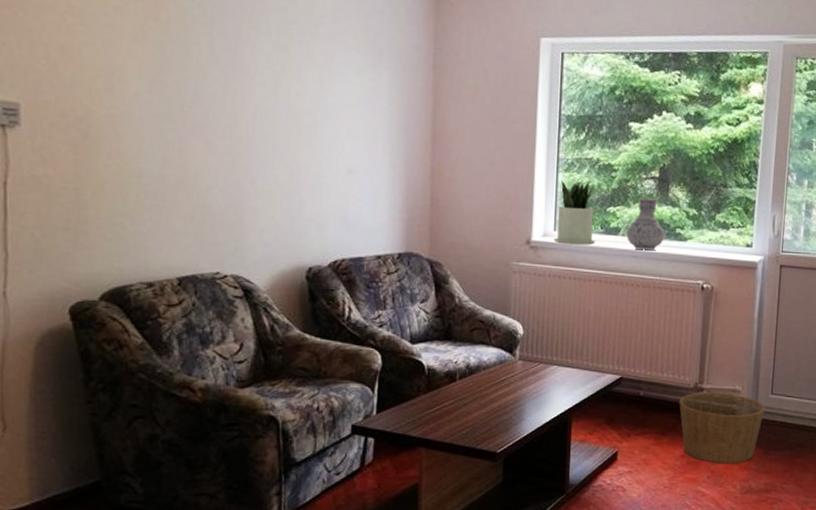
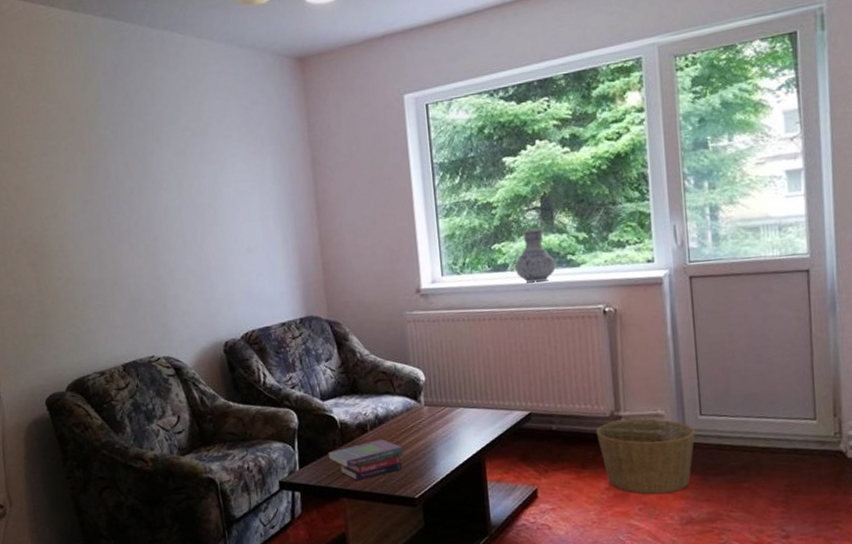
books: none [410,389,490,431] -> present [328,439,403,481]
planter: present [553,180,596,245] -> none [442,223,485,288]

